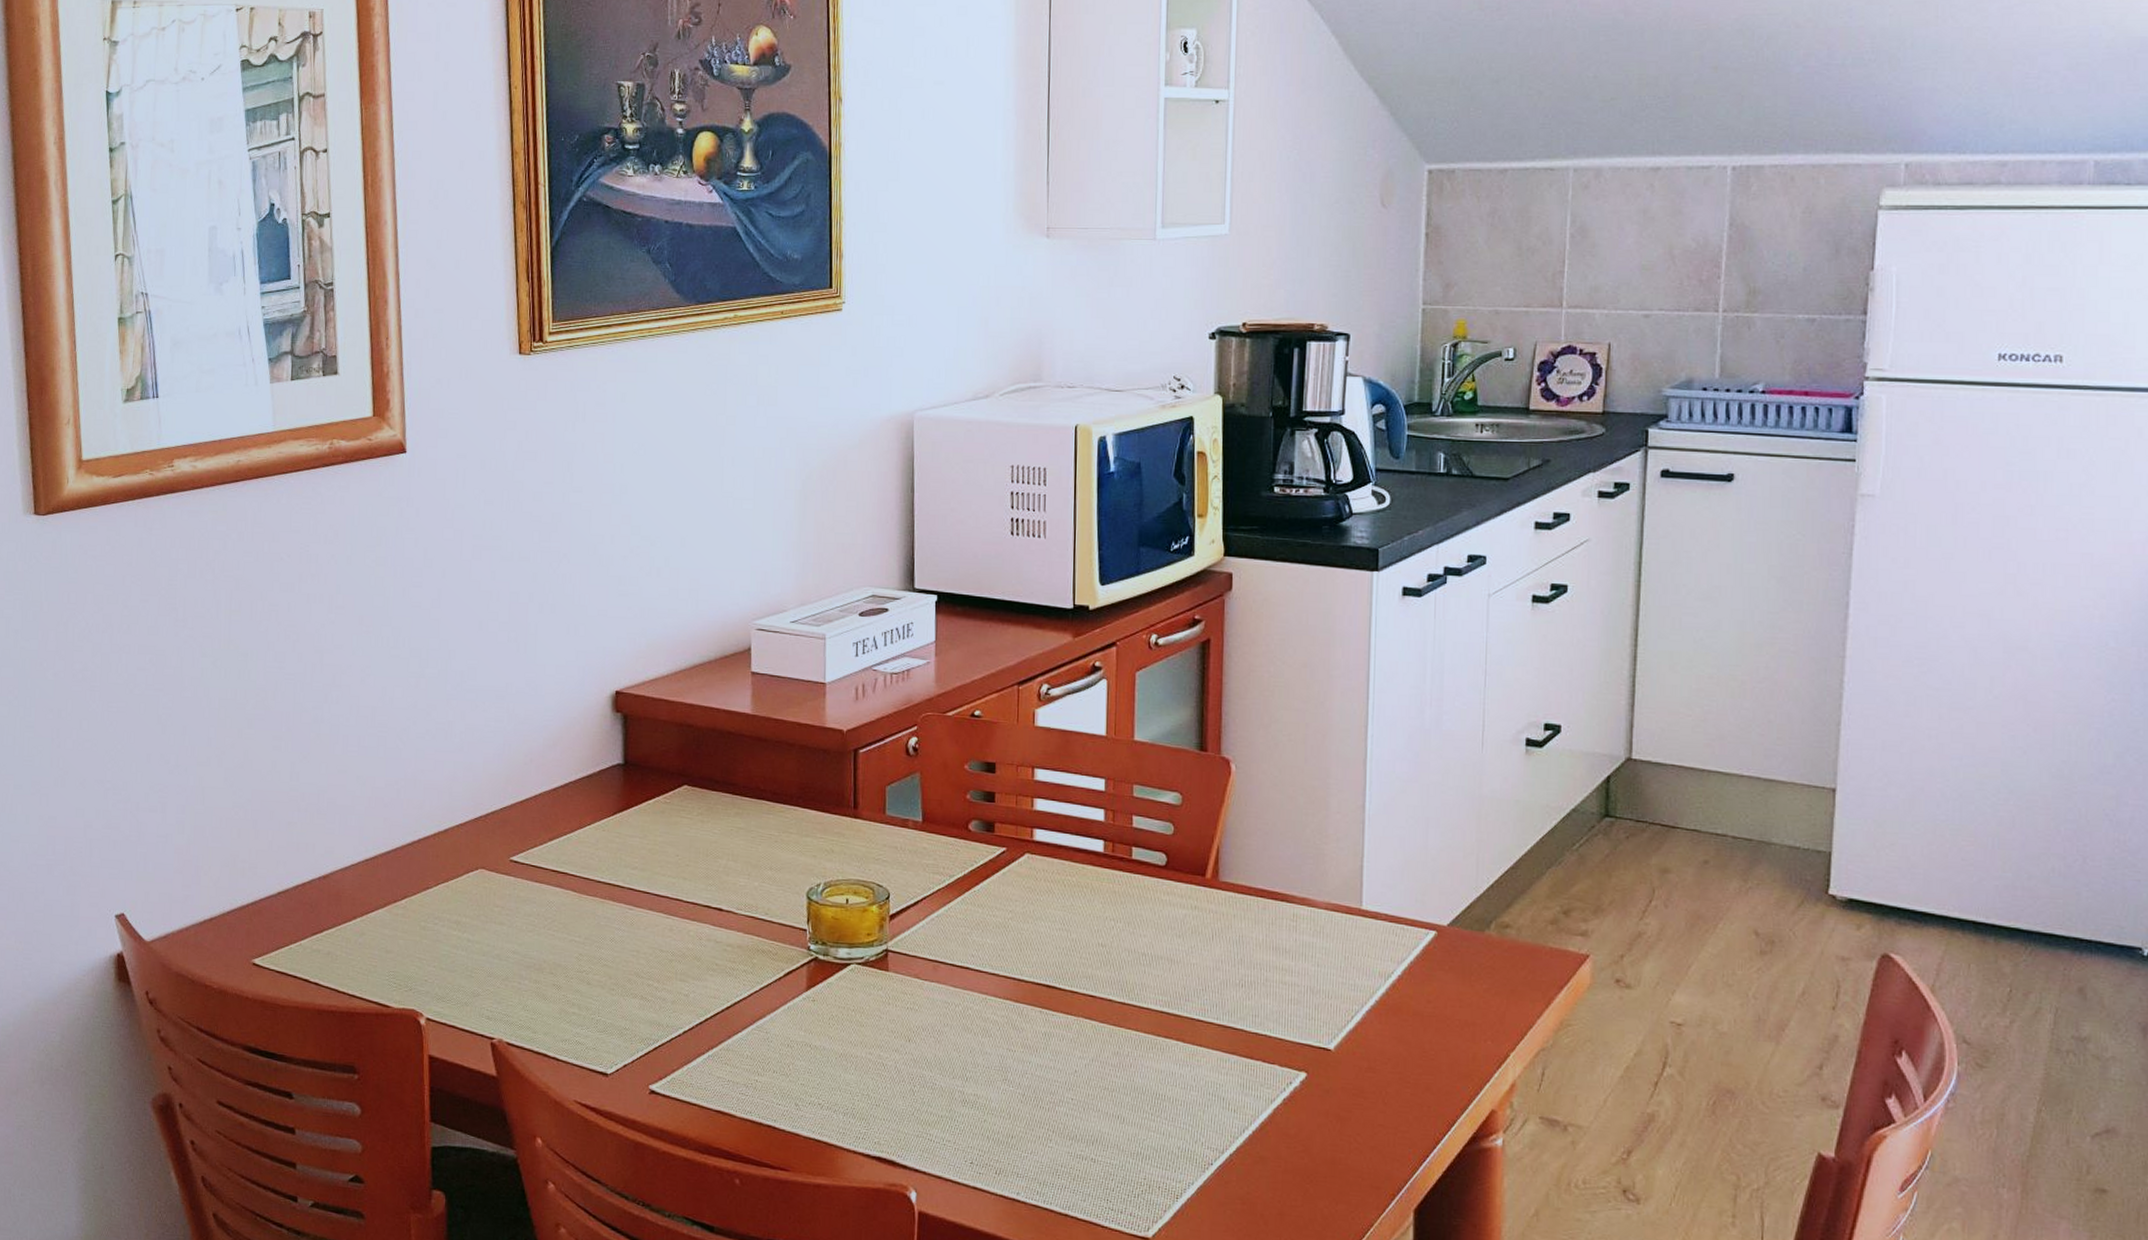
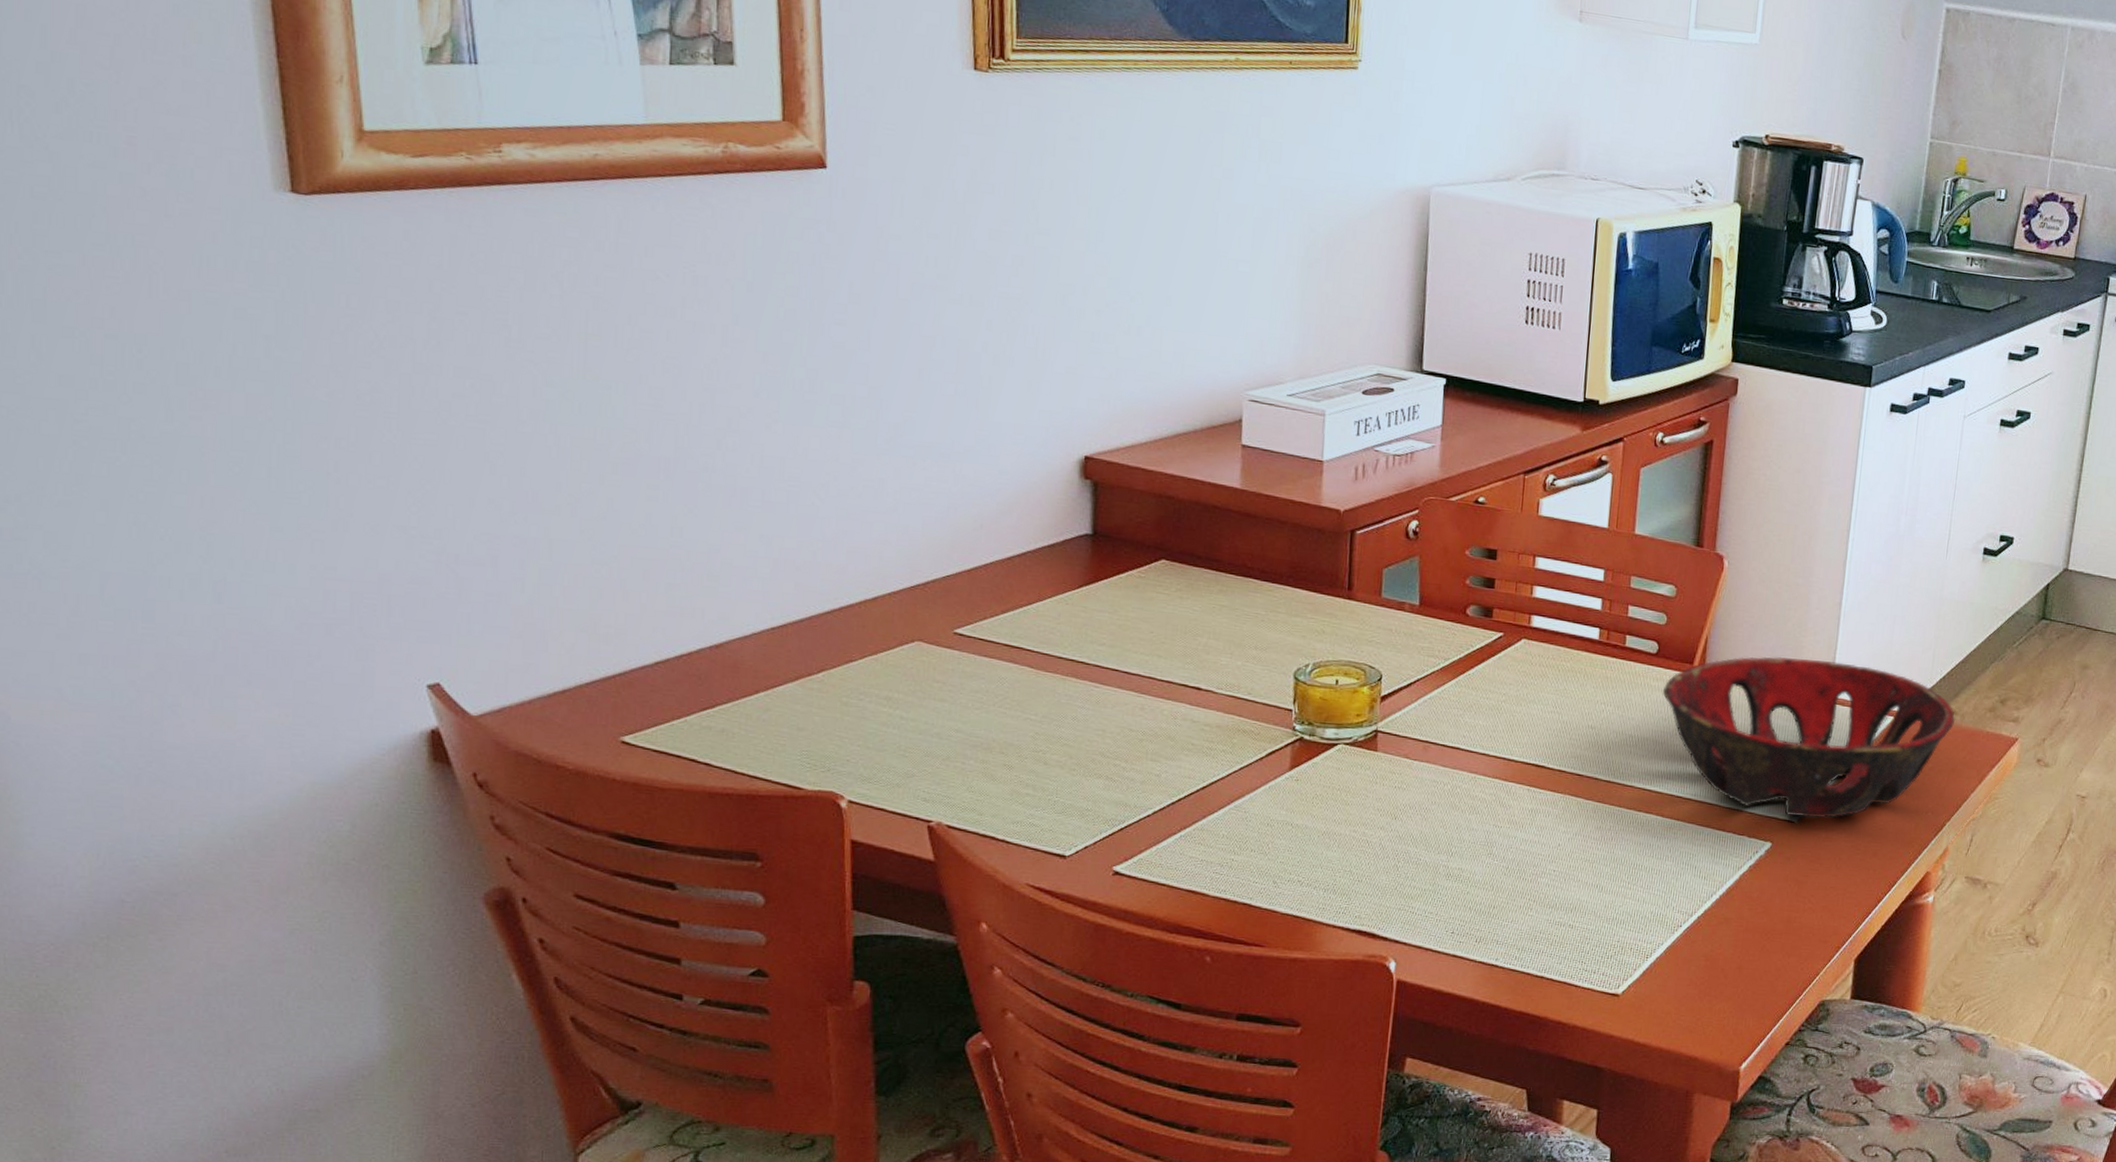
decorative bowl: none [1175,867,1511,1046] -> present [1663,657,1956,818]

